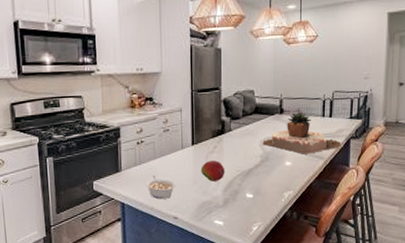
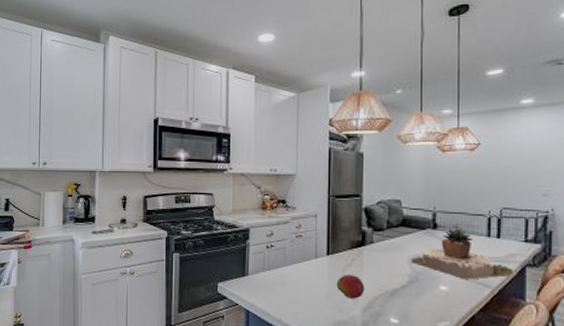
legume: present [145,175,176,199] -> none [273,284,308,312]

